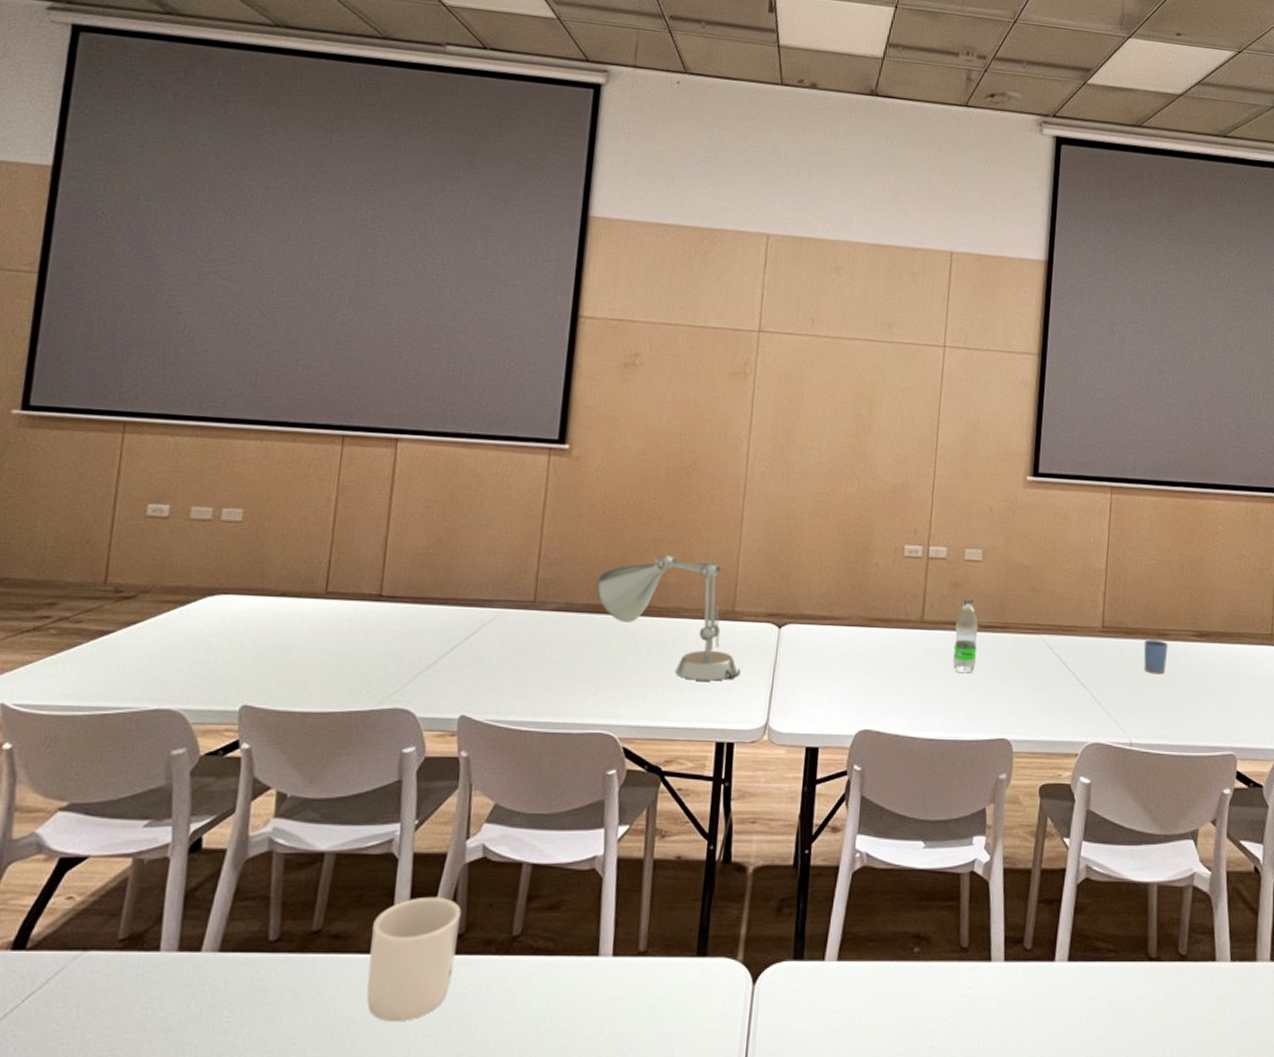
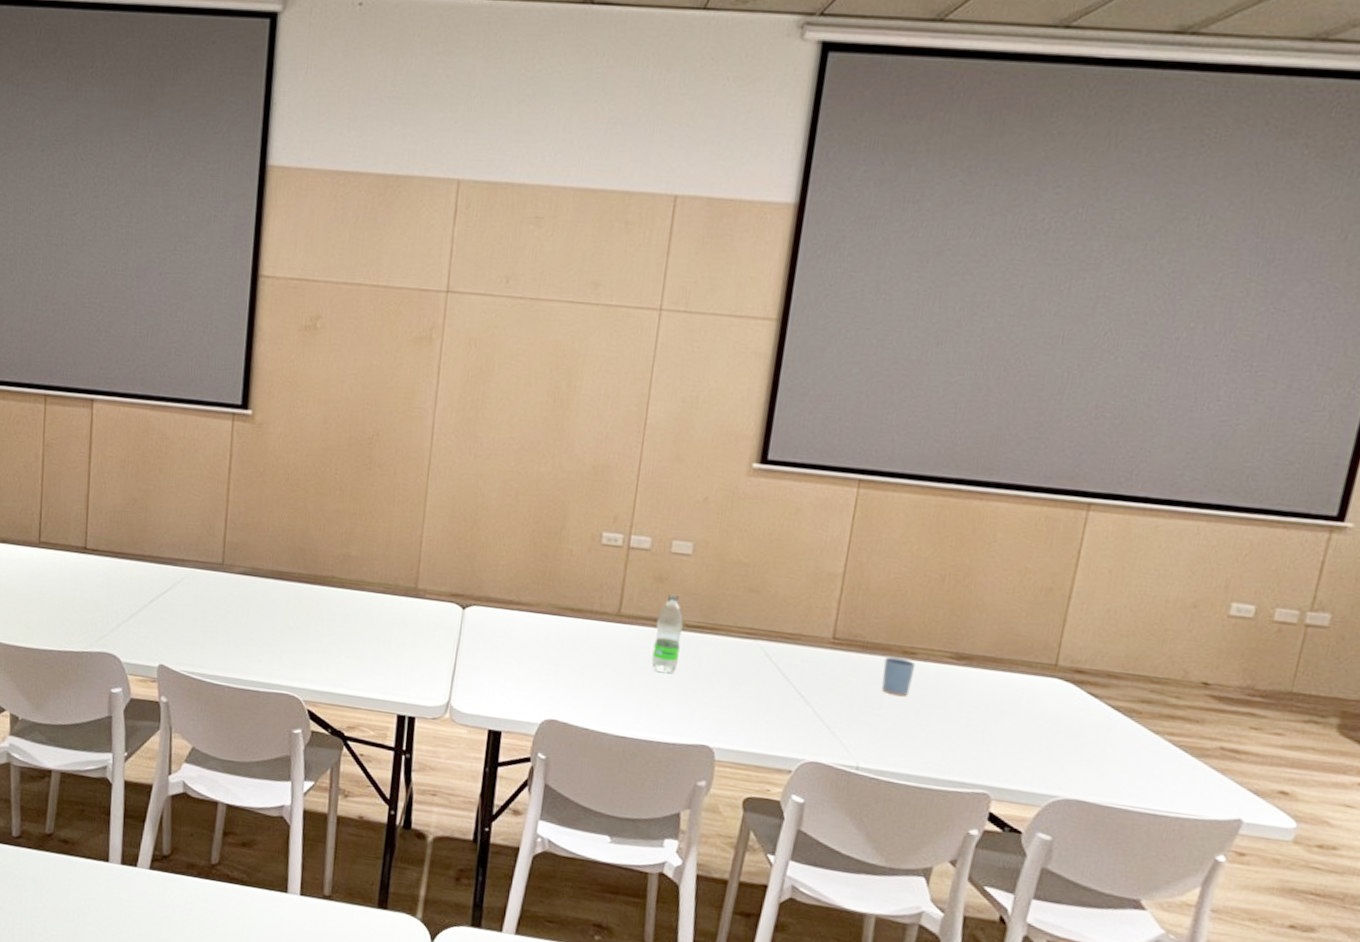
mug: present [366,896,462,1022] -> none [91,819,167,919]
desk lamp: present [597,555,741,681] -> none [281,527,423,656]

